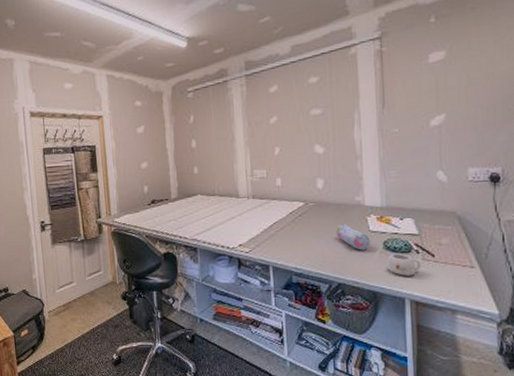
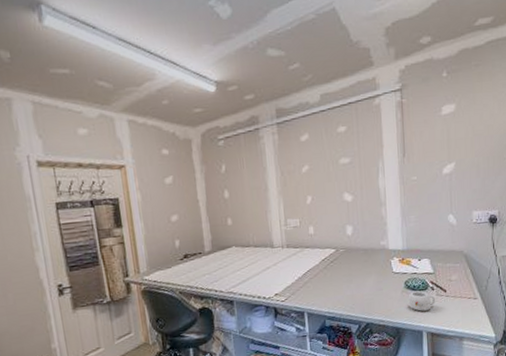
pencil case: present [335,223,371,251] -> none [363,267,394,291]

